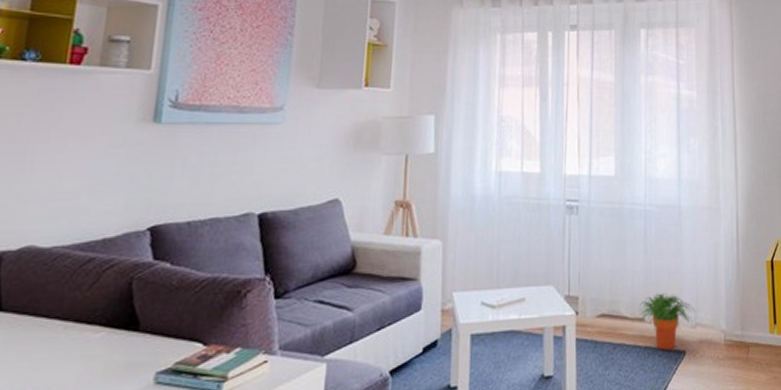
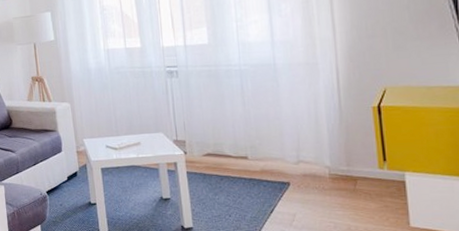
potted plant: present [640,293,694,350] -> none [242,136,296,181]

